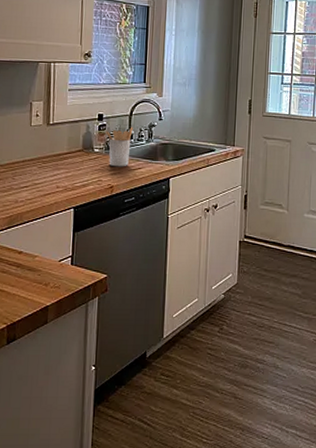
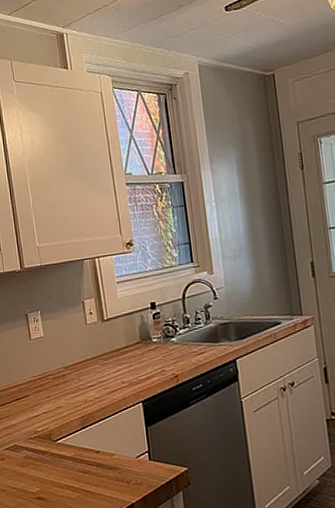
utensil holder: present [105,126,133,167] -> none [161,310,190,355]

